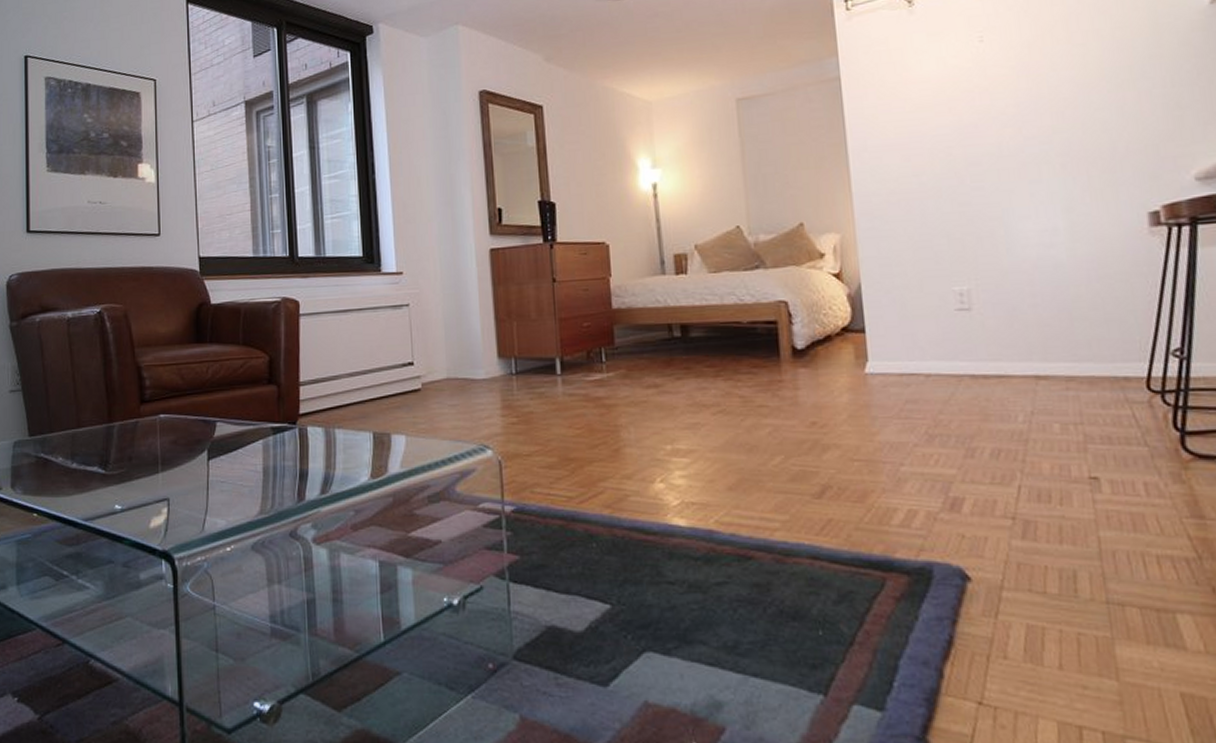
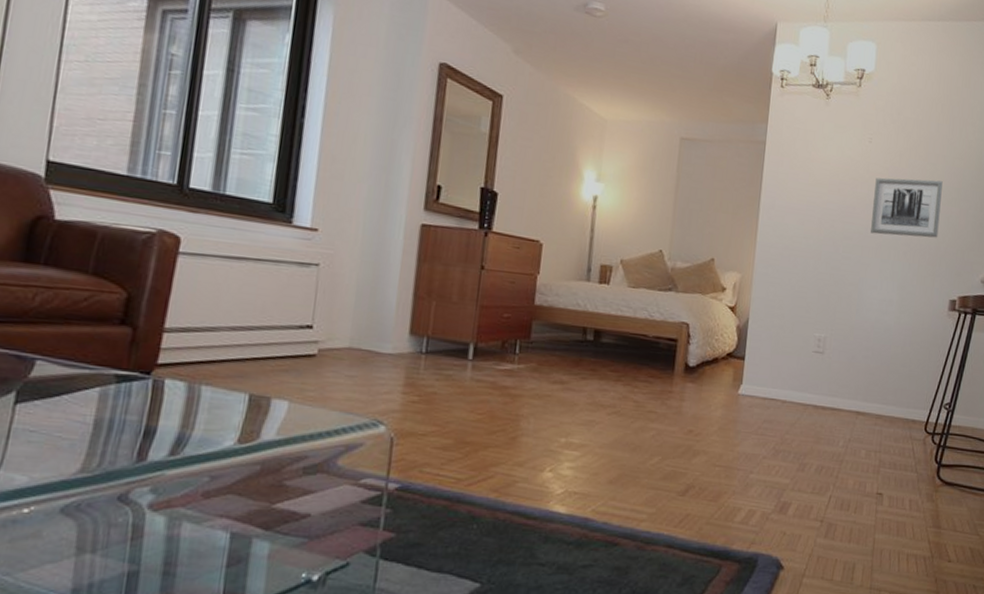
wall art: none [999,63,1110,151] -> present [870,177,943,238]

